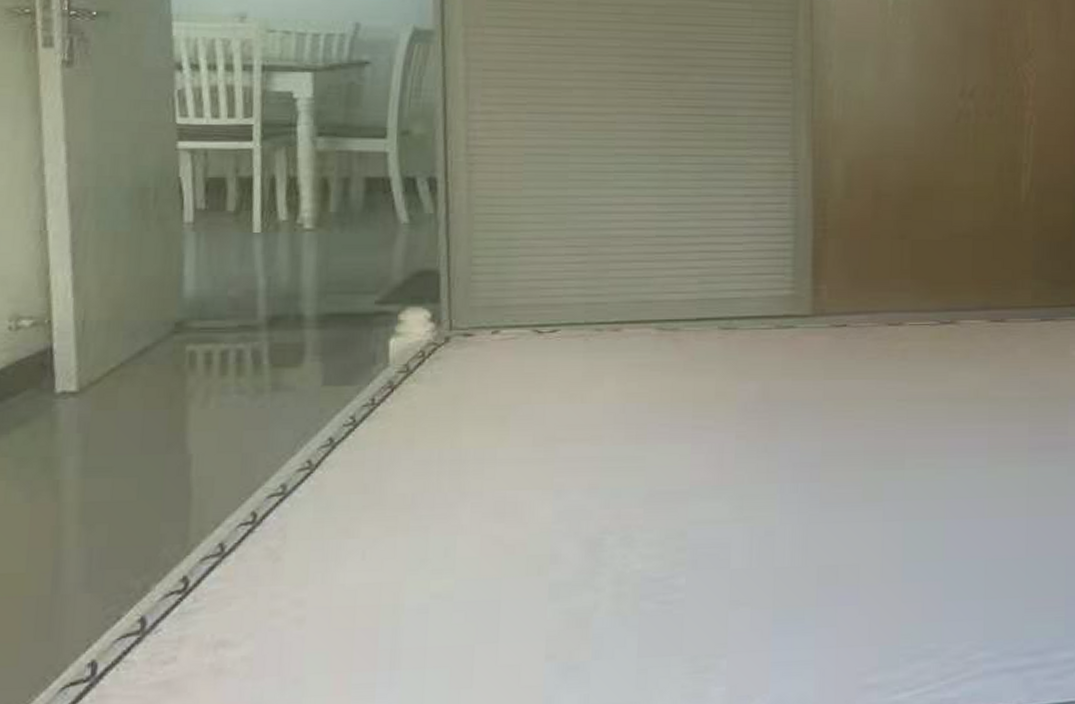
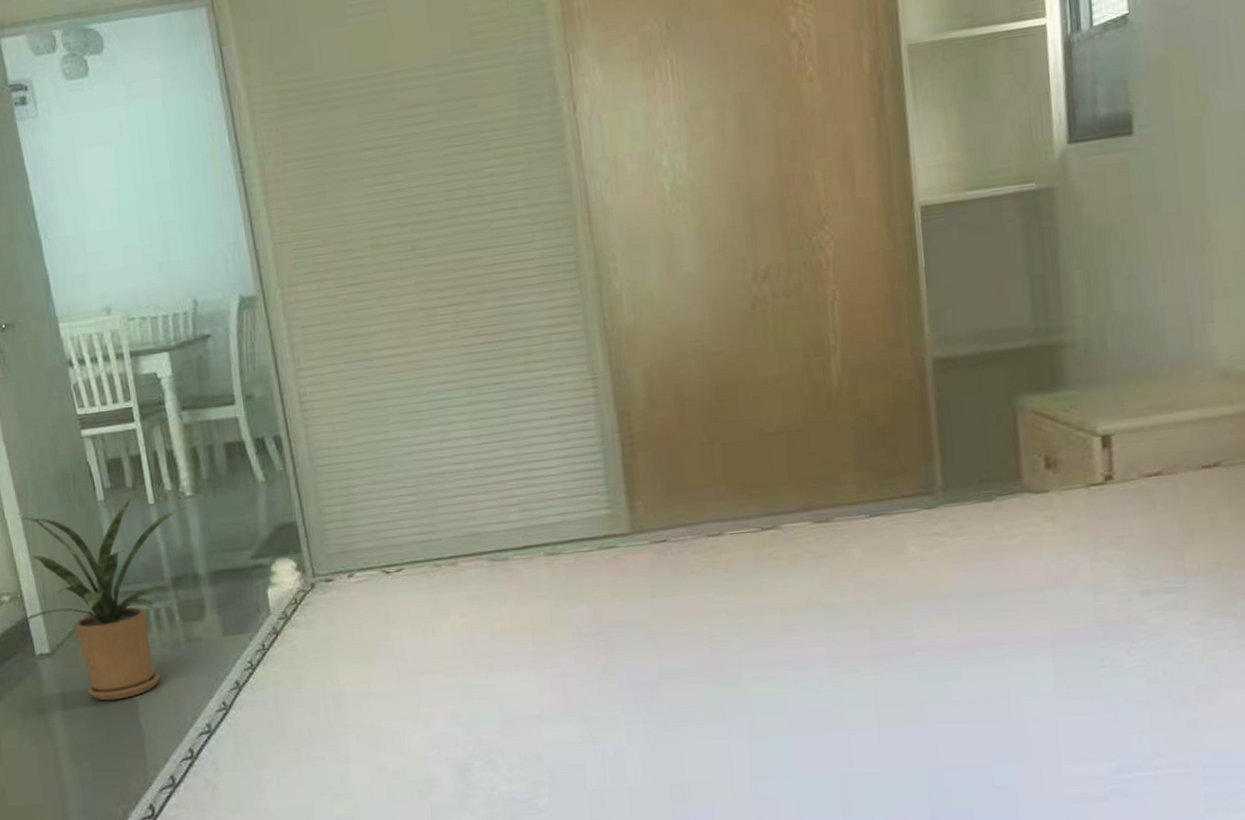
house plant: none [34,223,304,452] -> present [16,497,188,701]

